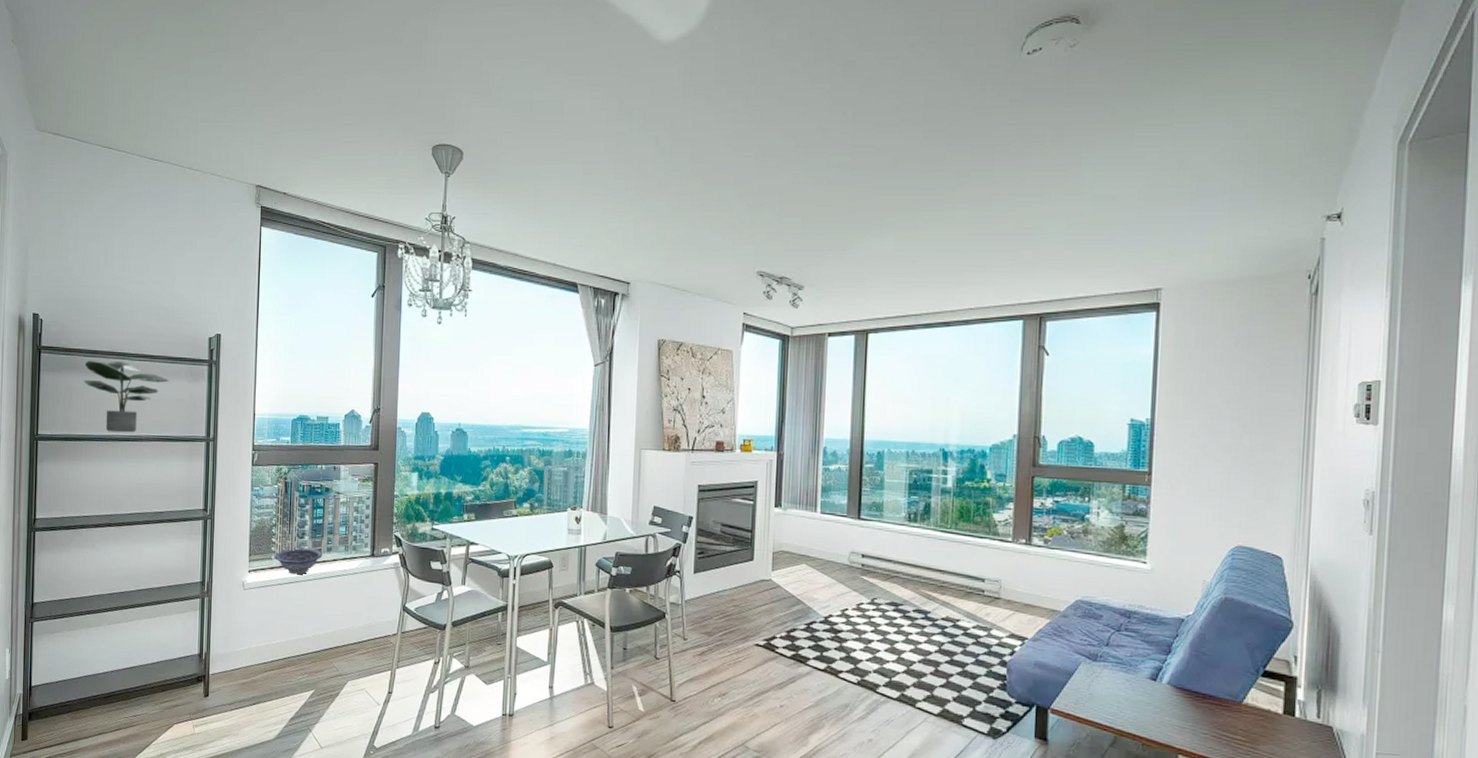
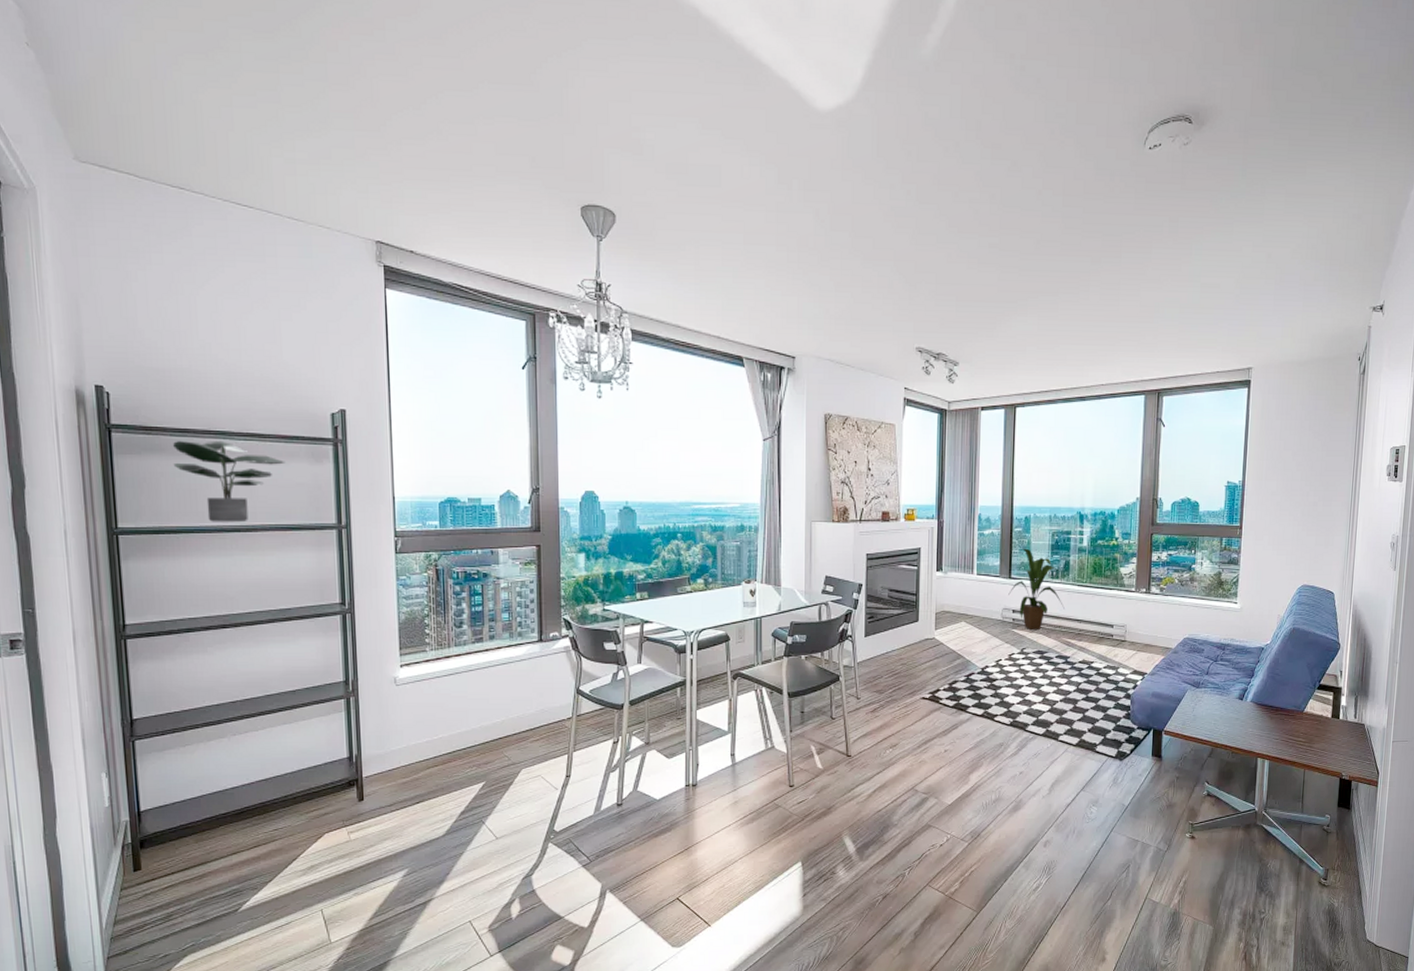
decorative bowl: present [275,547,323,575] -> none [430,637,485,666]
house plant: none [857,486,924,578] -> present [1008,548,1065,630]

